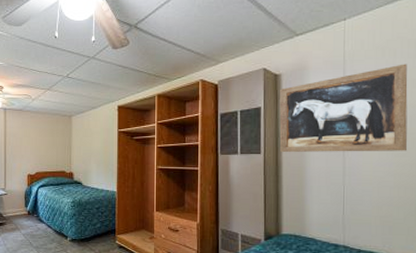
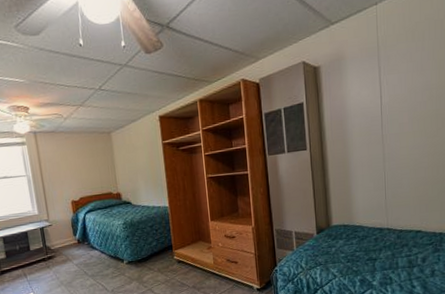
wall art: present [279,63,408,153] -> none [320,45,437,147]

